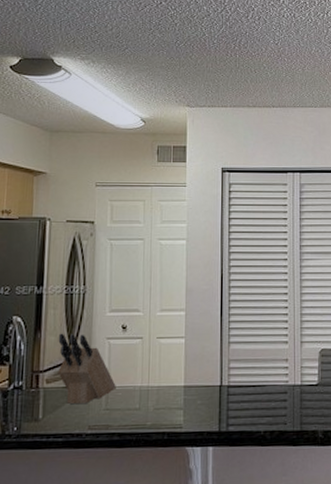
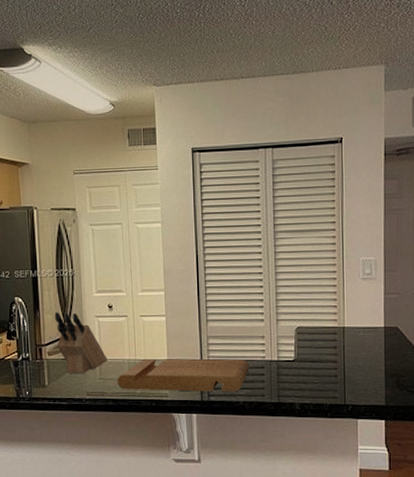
cutting board: none [125,384,272,422] -> present [117,358,250,392]

